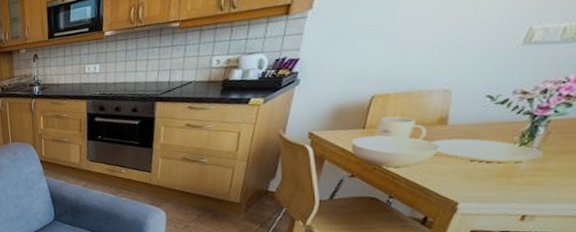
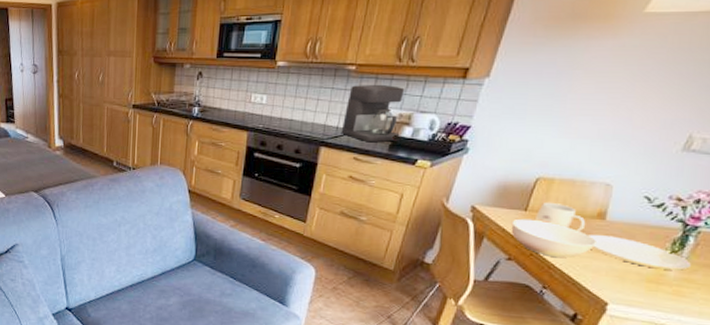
coffee maker: none [173,34,232,91] -> present [341,84,405,143]

